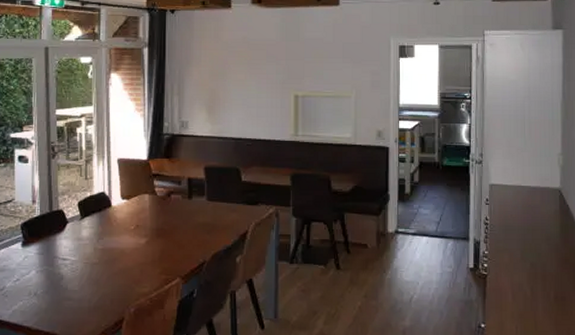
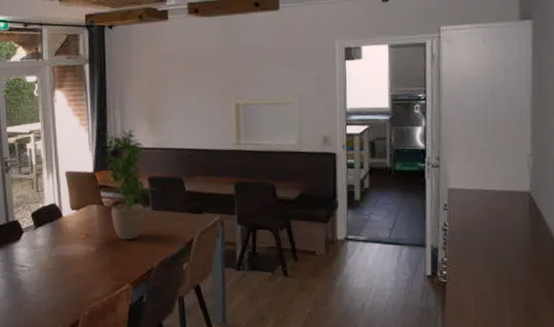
potted plant: none [157,117,212,231] -> present [101,130,157,239]

